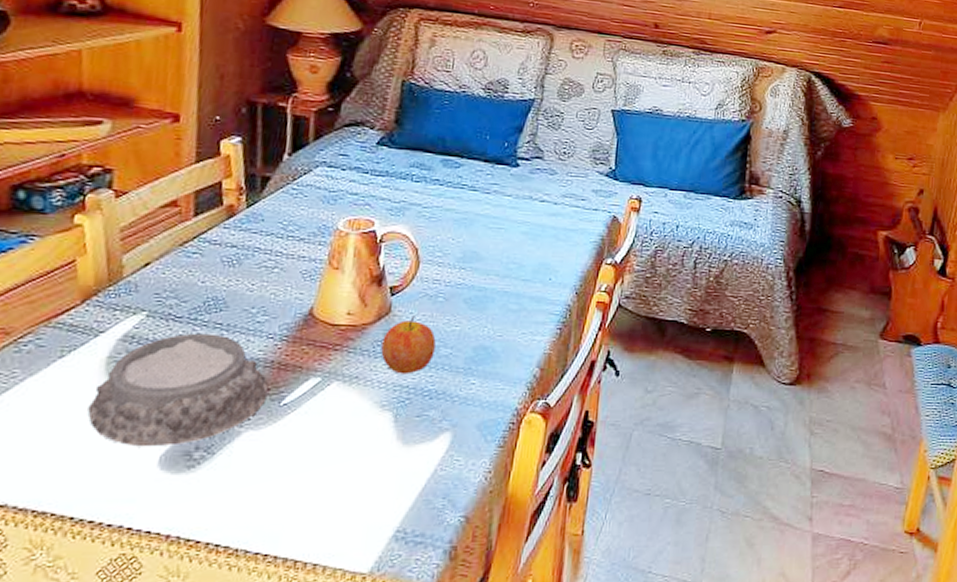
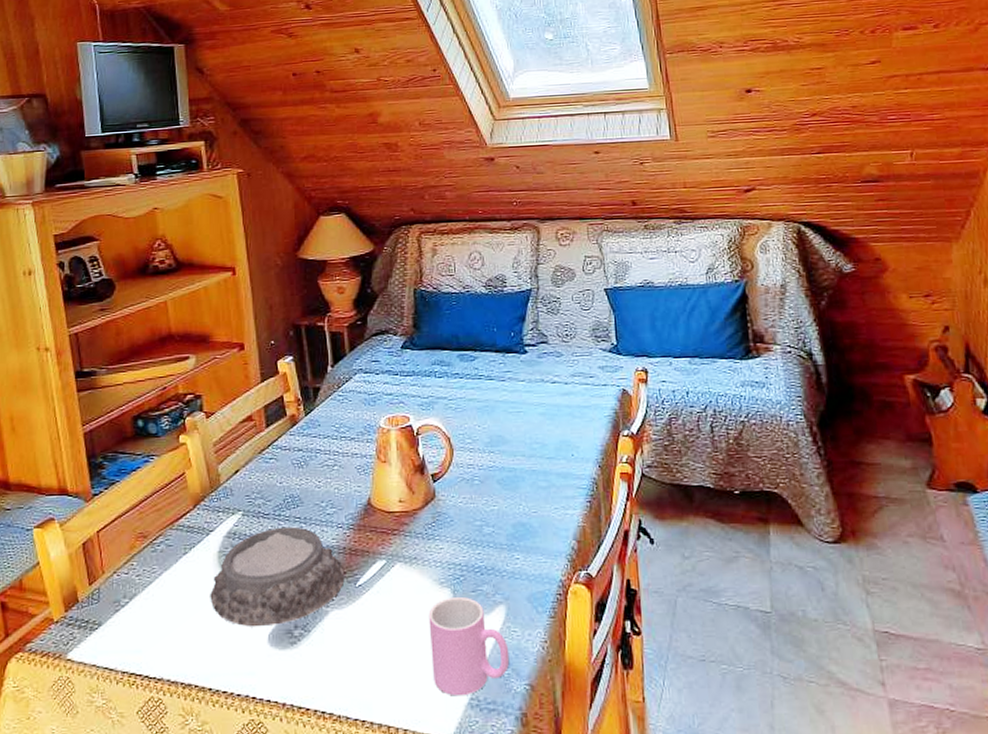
cup: none [357,421,448,528] -> present [428,596,510,696]
apple: present [381,316,436,375] -> none [432,499,479,553]

